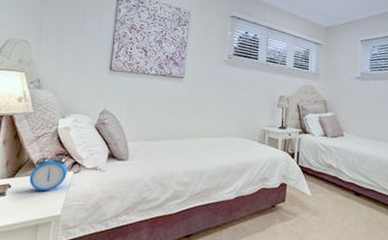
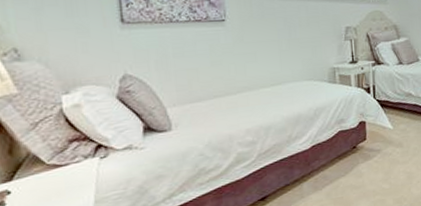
alarm clock: present [29,155,68,192] -> none [36,141,92,191]

